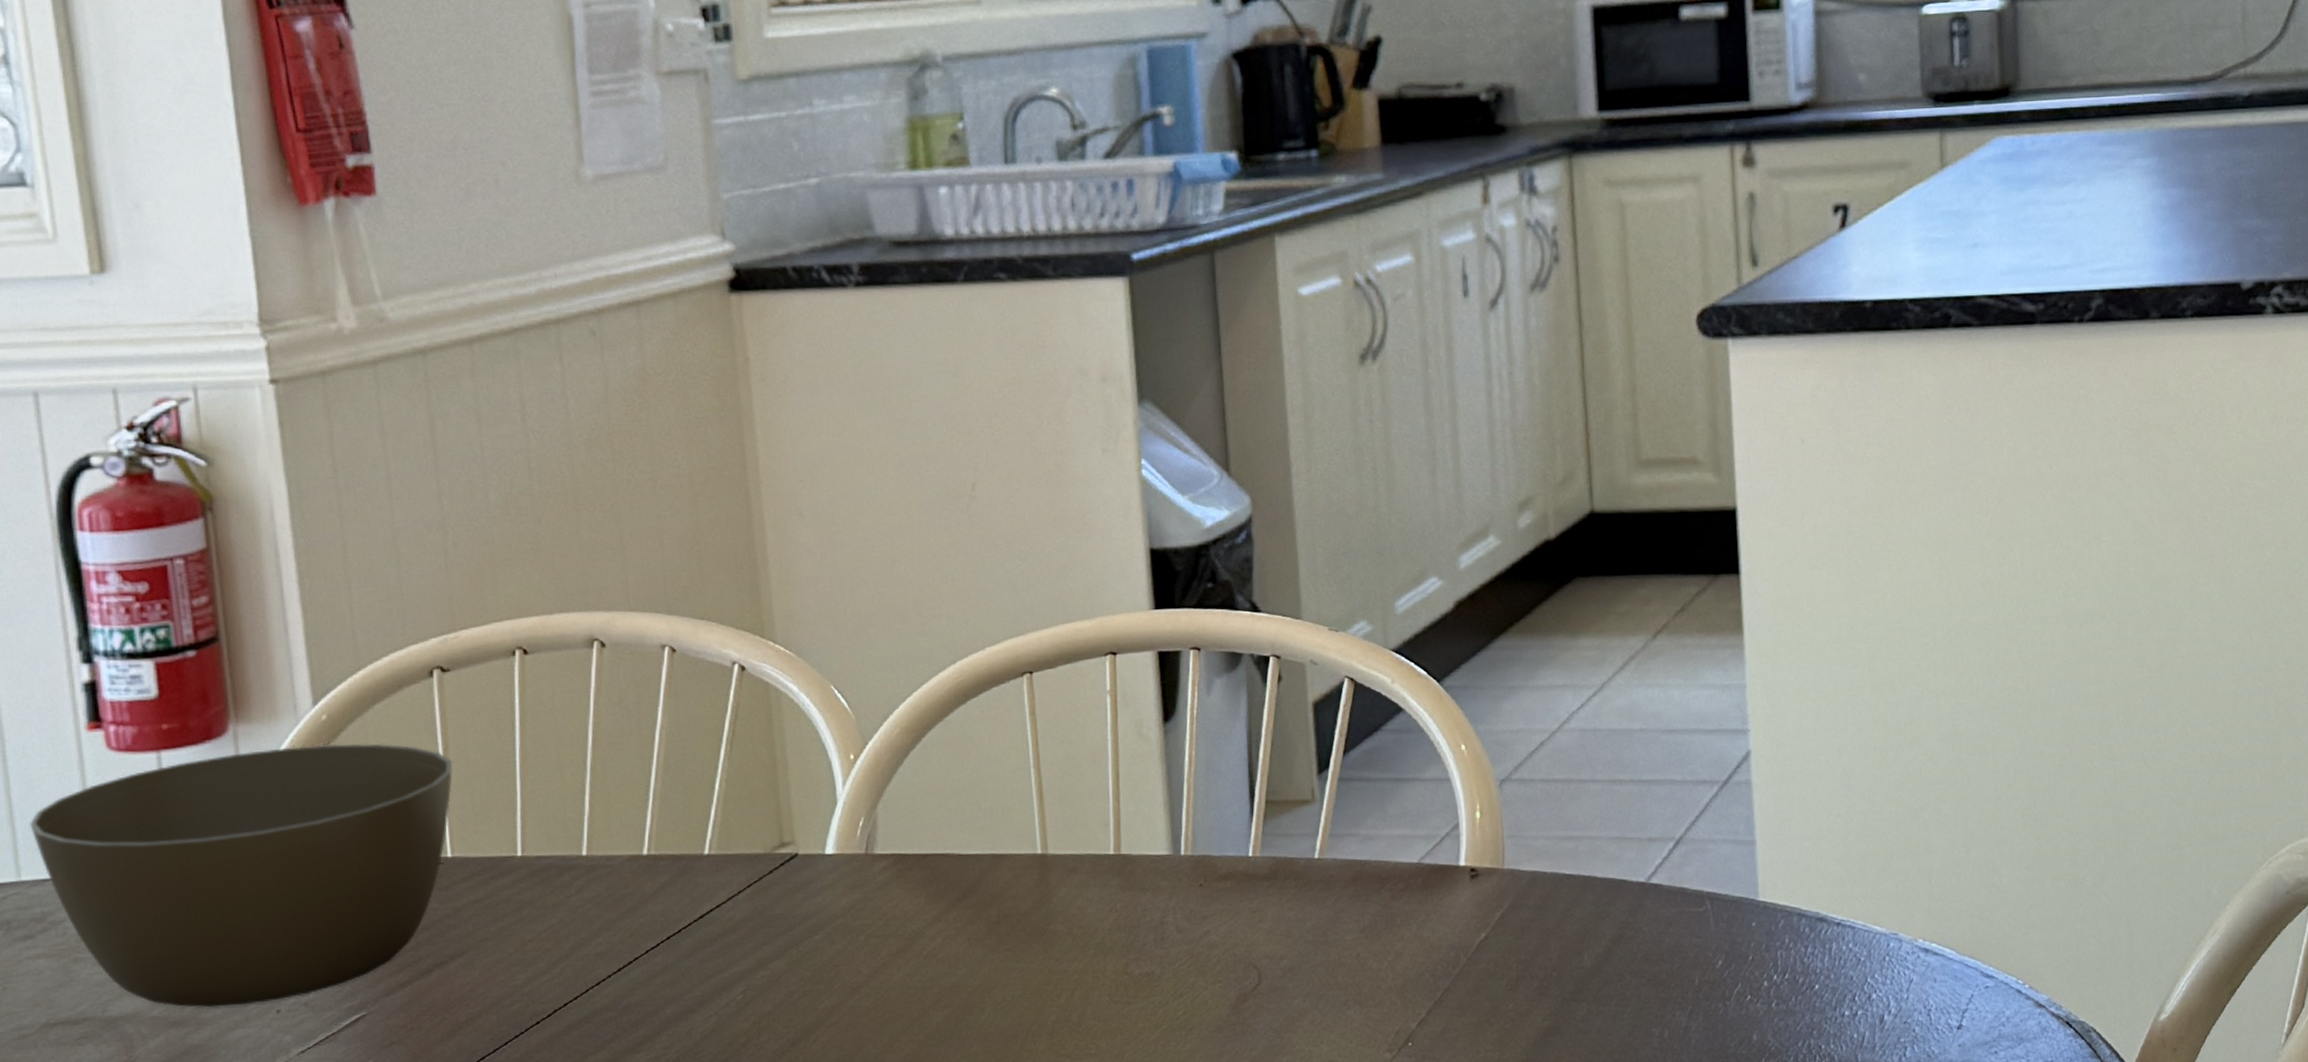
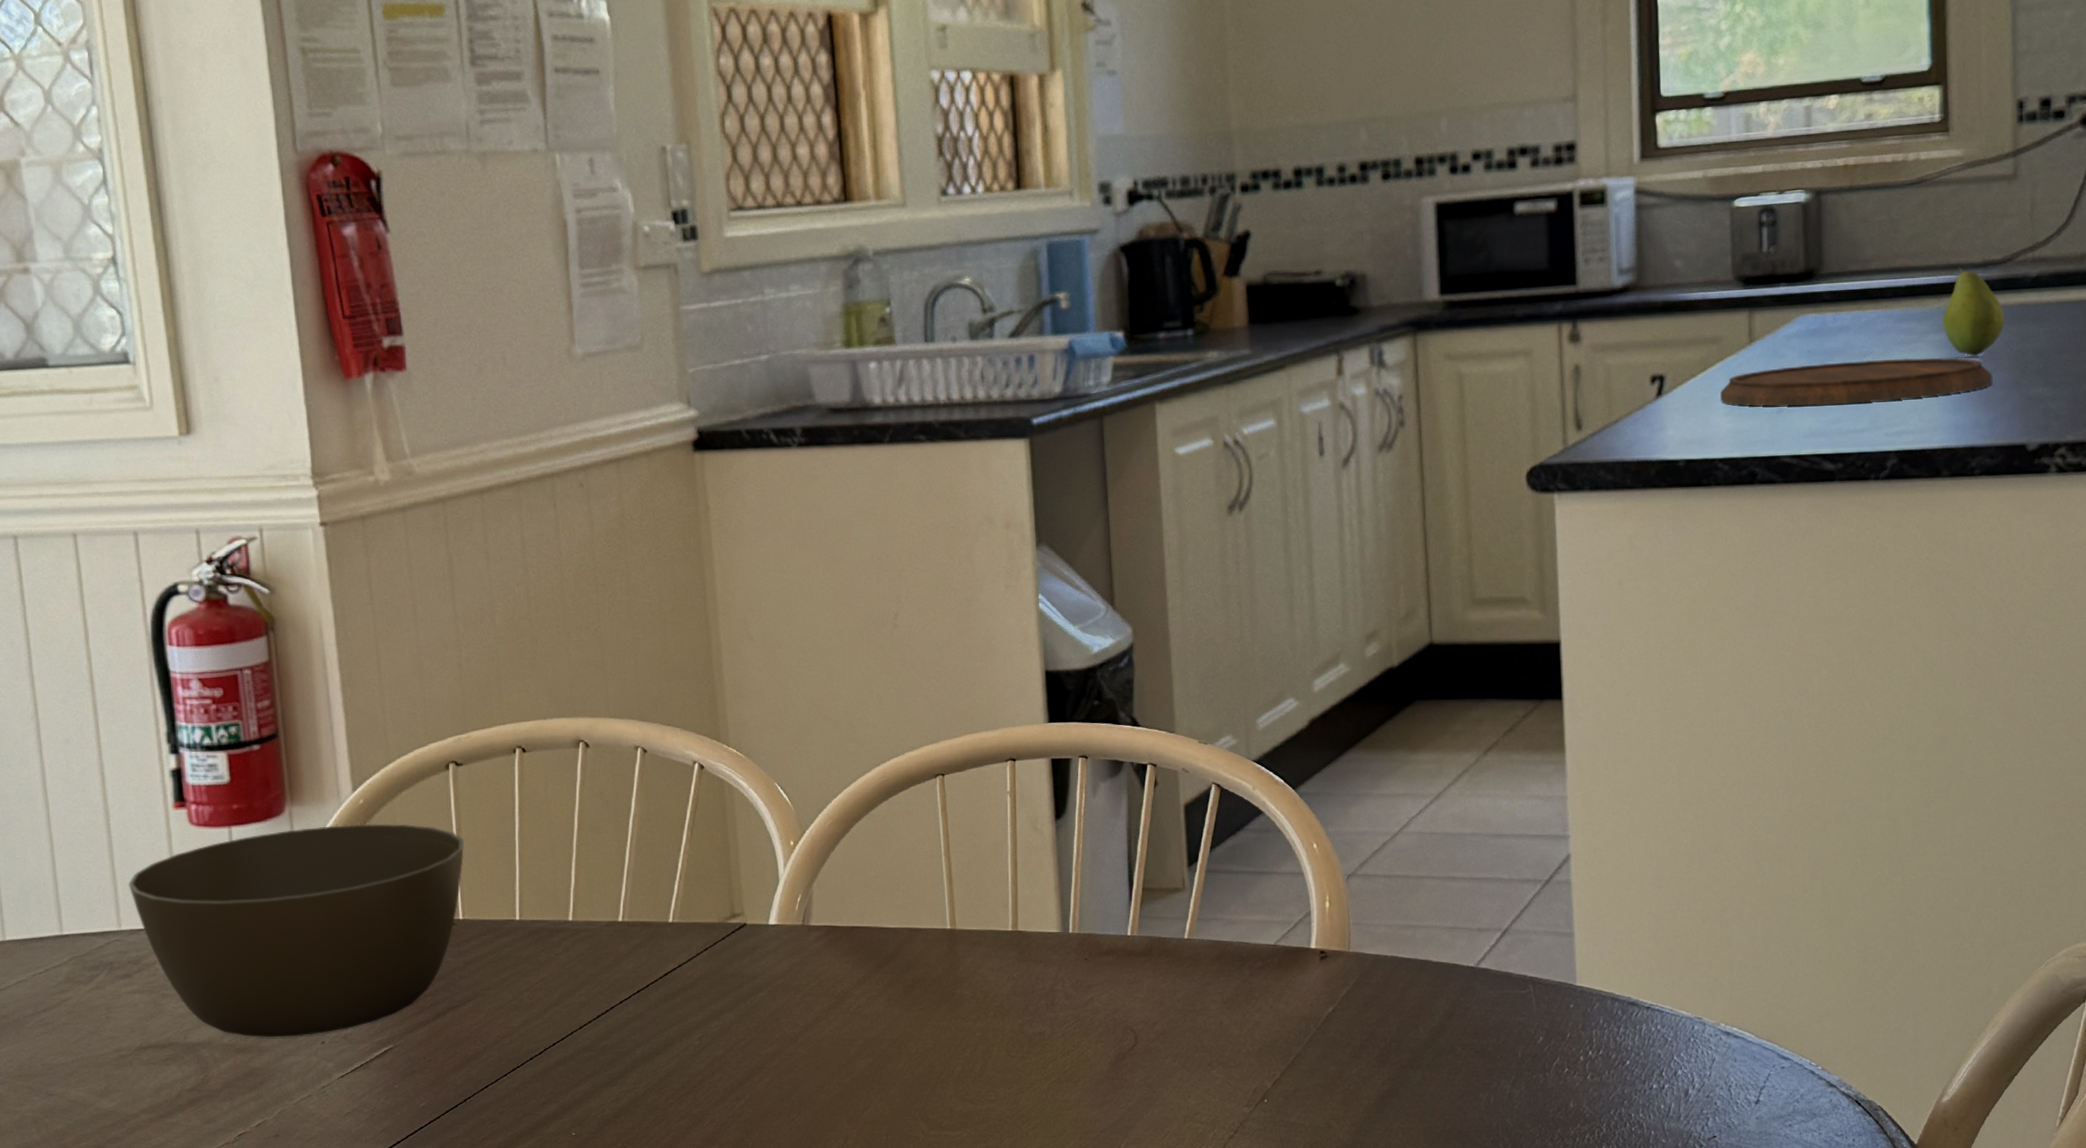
cutting board: none [1910,185,2204,240] -> present [1720,357,1993,407]
fruit: none [2149,83,2217,185] -> present [1942,267,2005,357]

